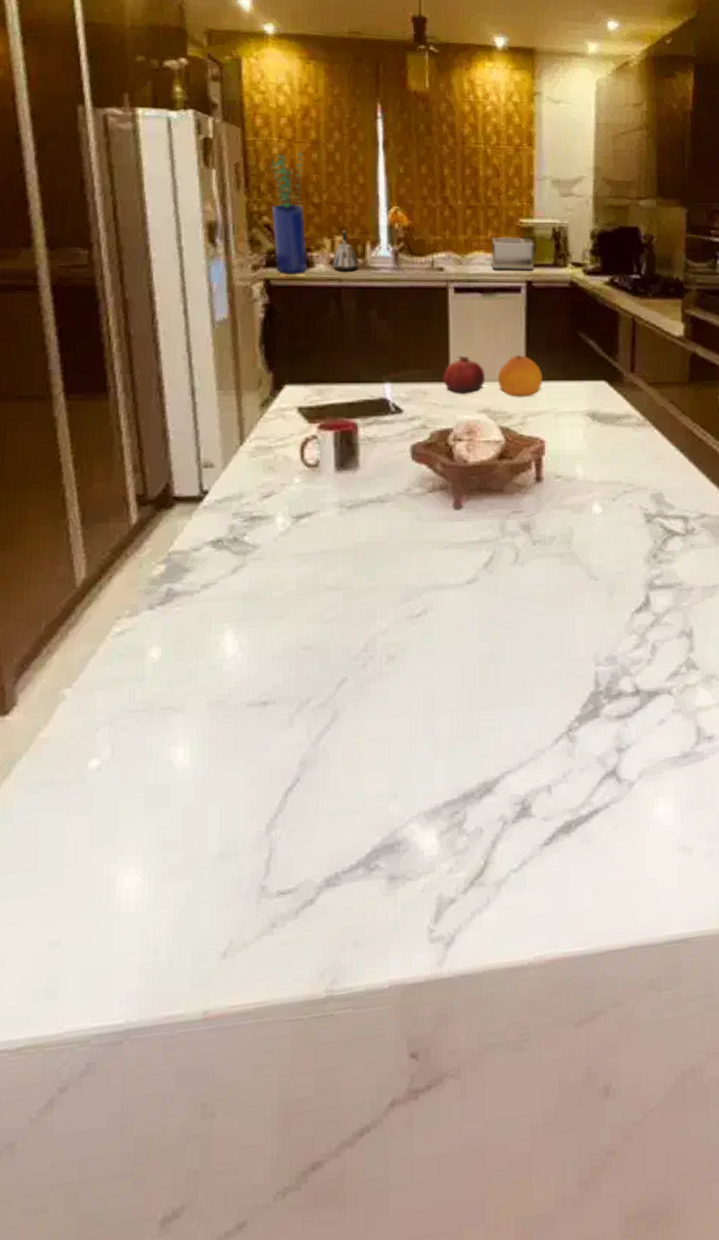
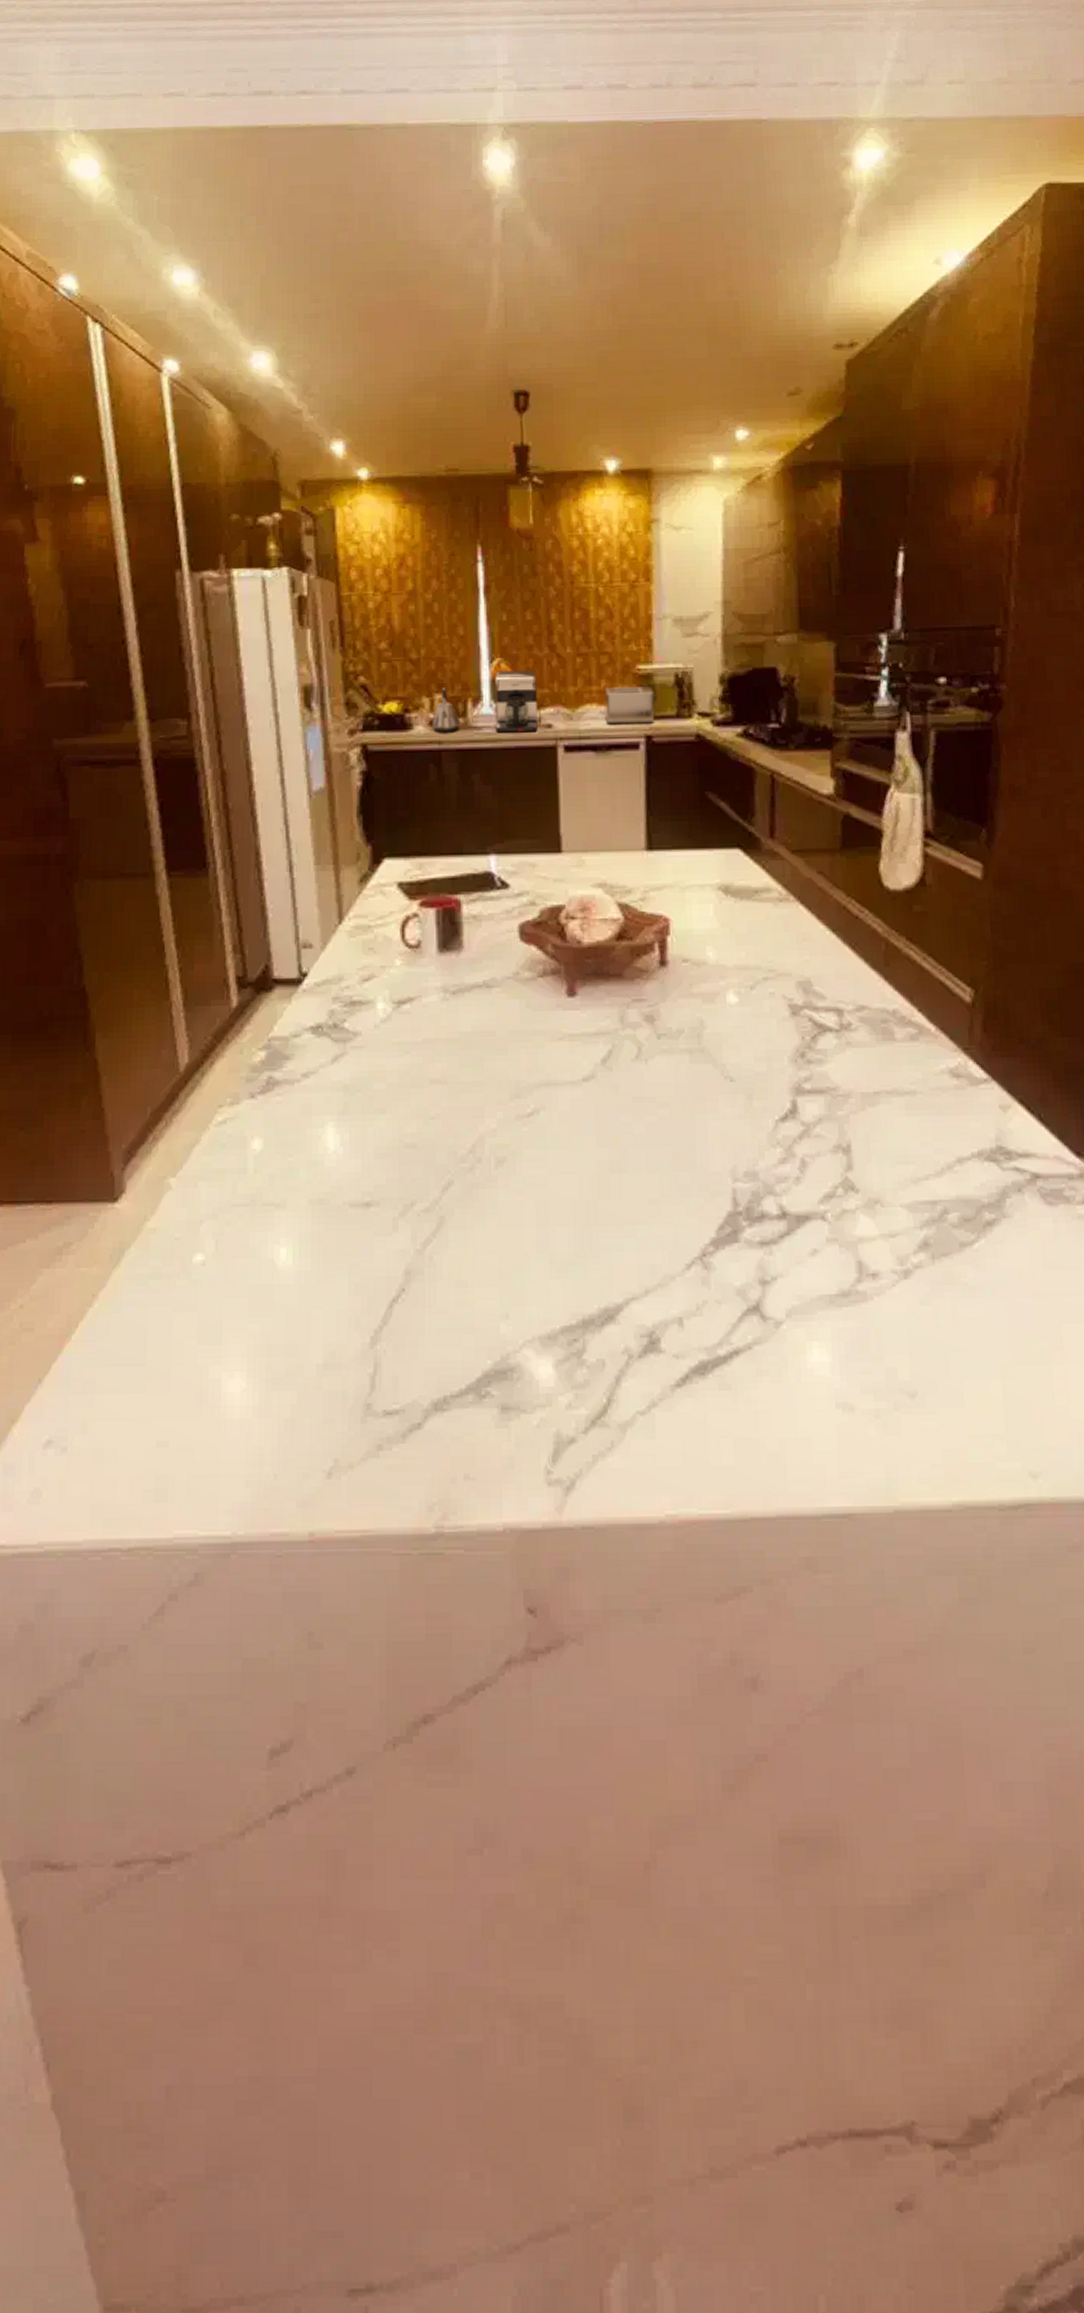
vase: present [270,146,307,275] -> none [366,598,405,739]
coffee maker: none [392,218,431,275] -> present [495,670,538,734]
fruit: present [444,355,486,395] -> none [554,822,601,867]
fruit: present [498,354,542,398] -> none [615,819,666,870]

